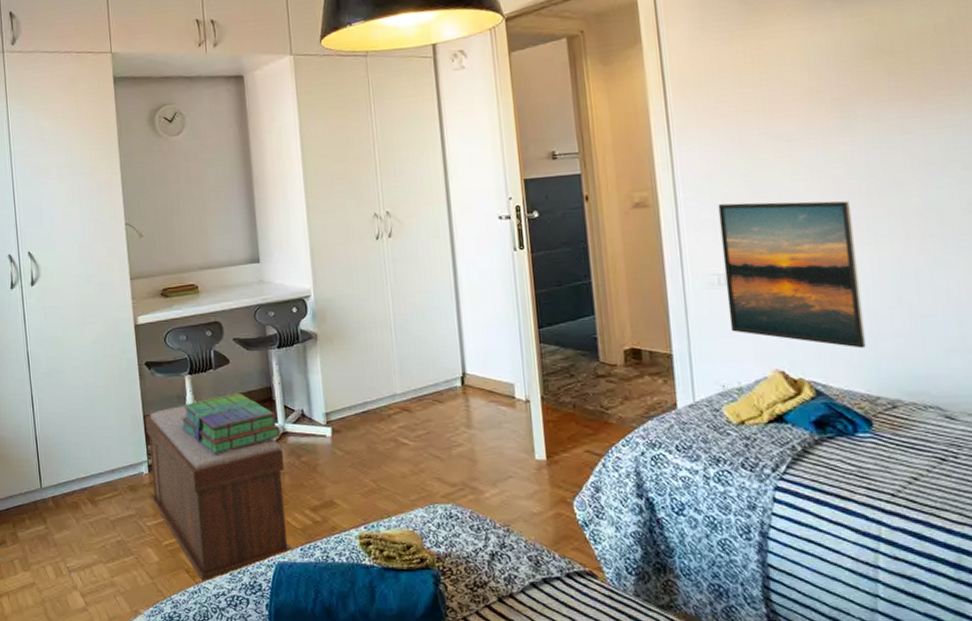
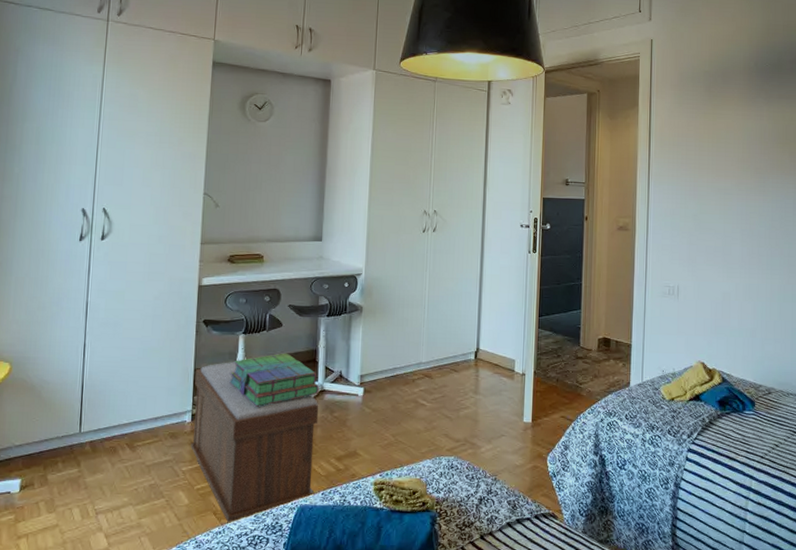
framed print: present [718,200,866,349] -> none [673,234,759,349]

